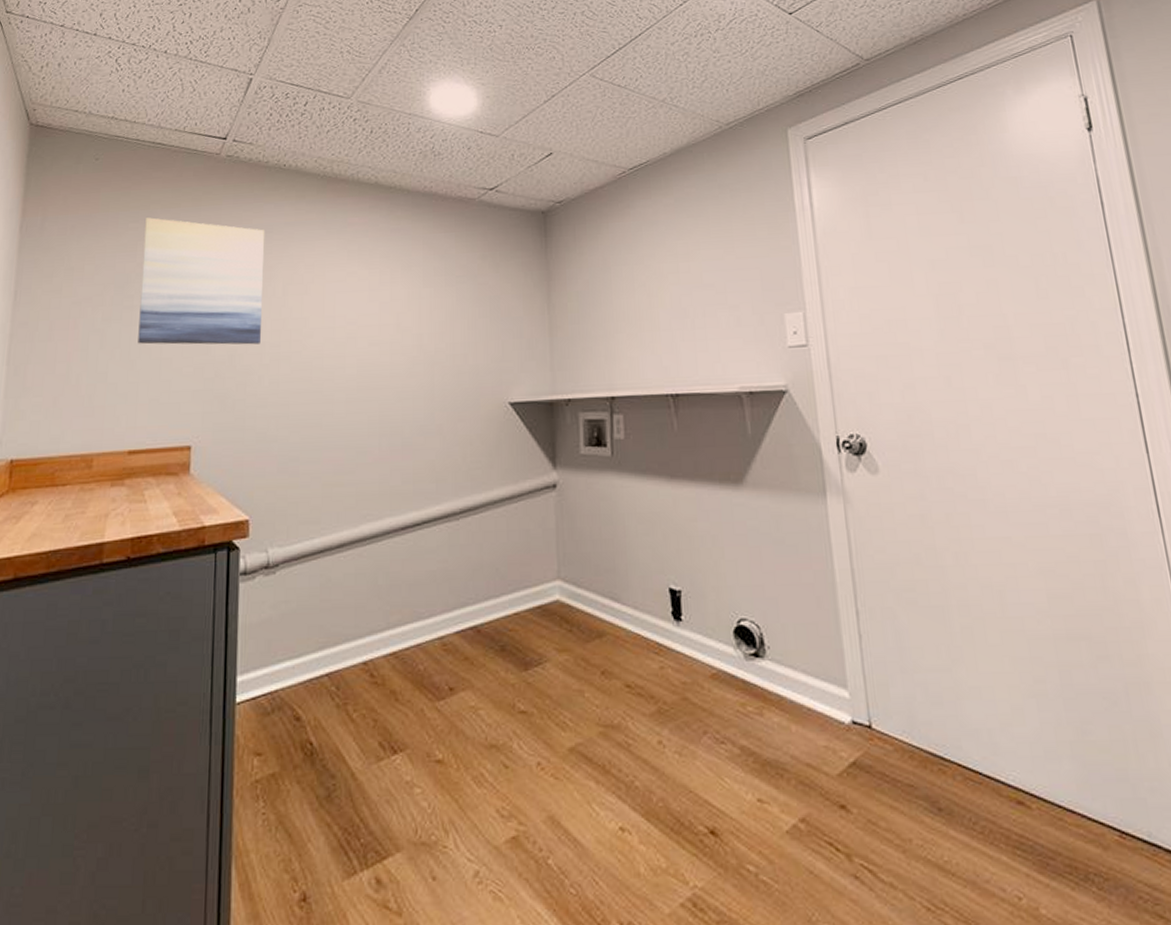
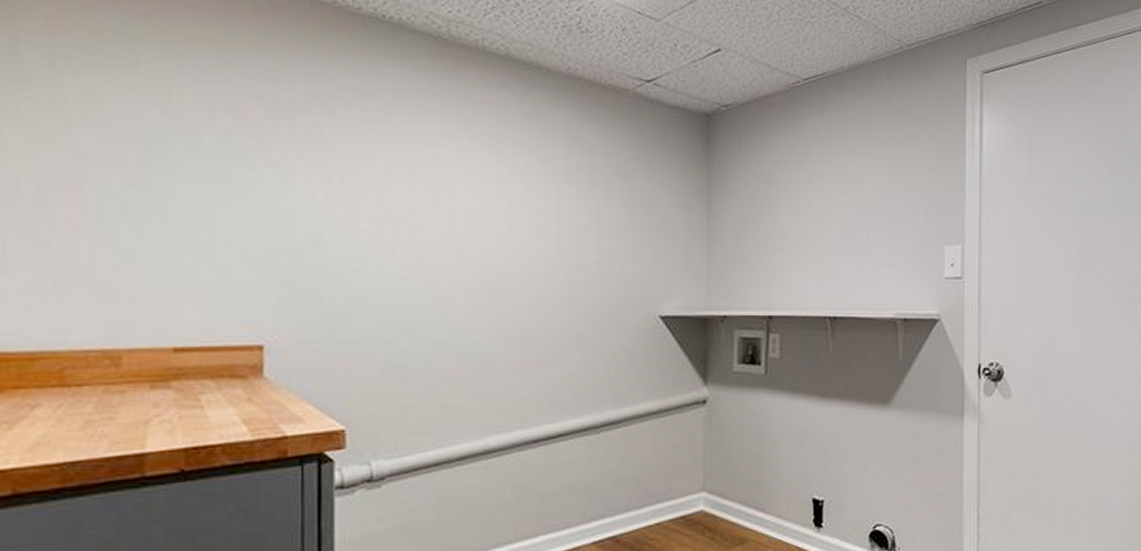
wall art: present [138,217,265,345] -> none [179,58,359,232]

